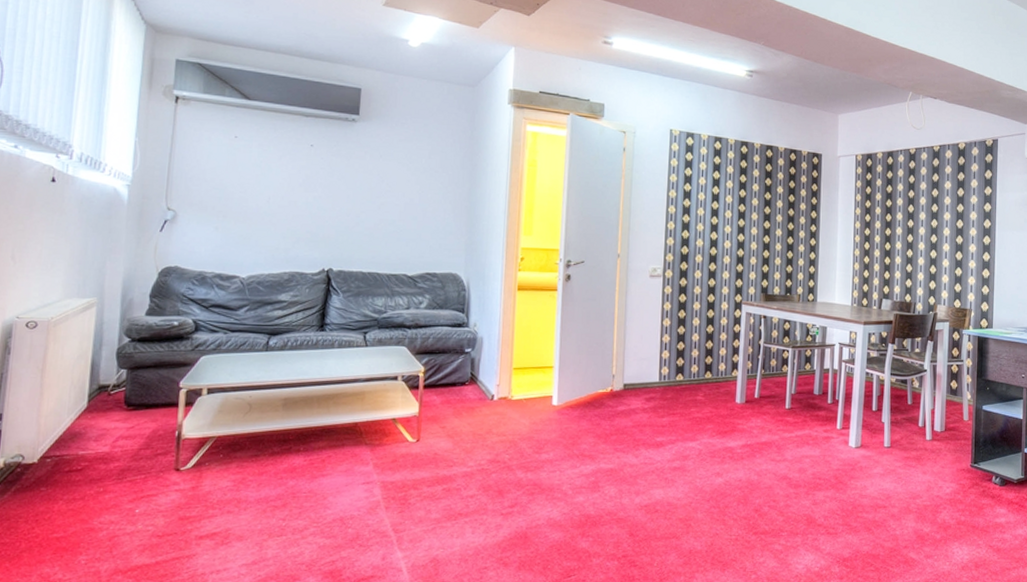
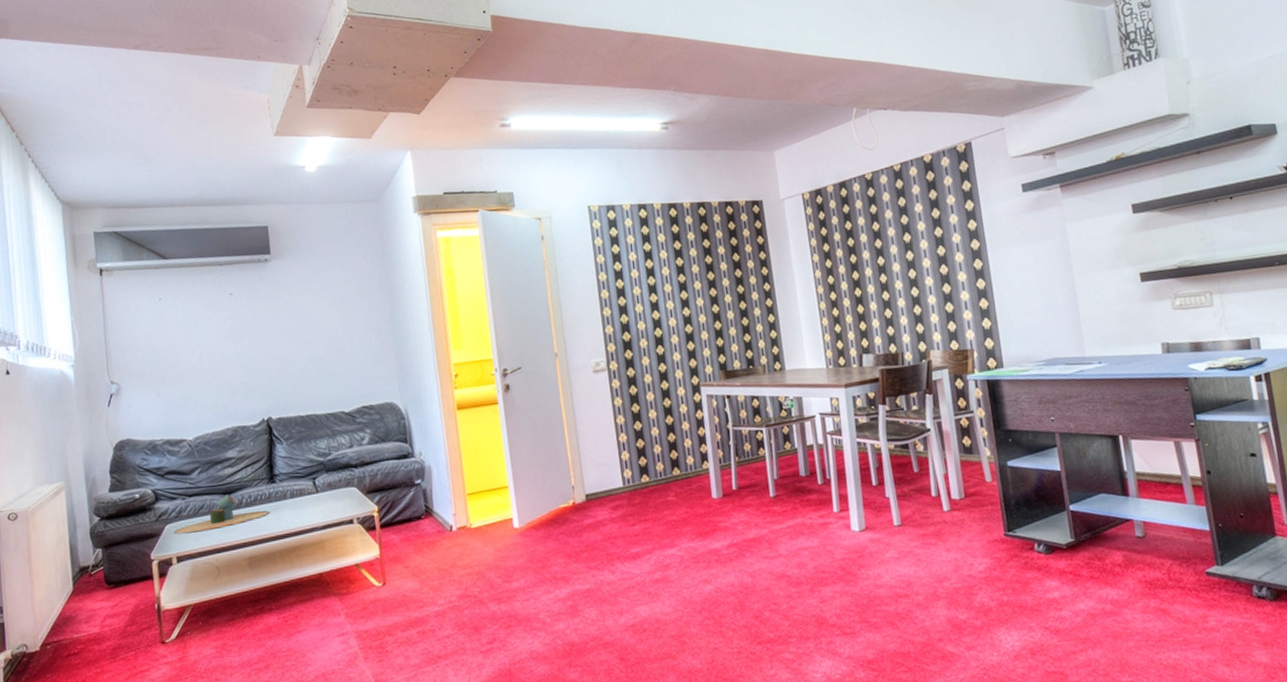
decorative tray: none [209,335,313,367] -> present [173,494,269,534]

